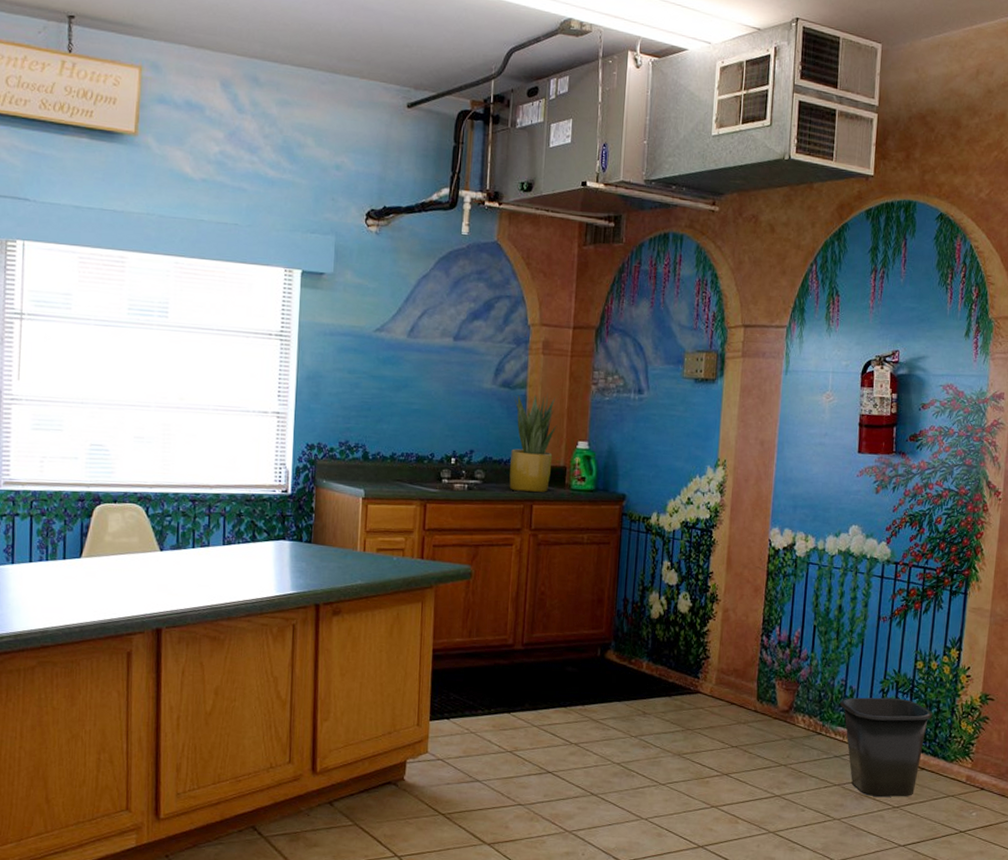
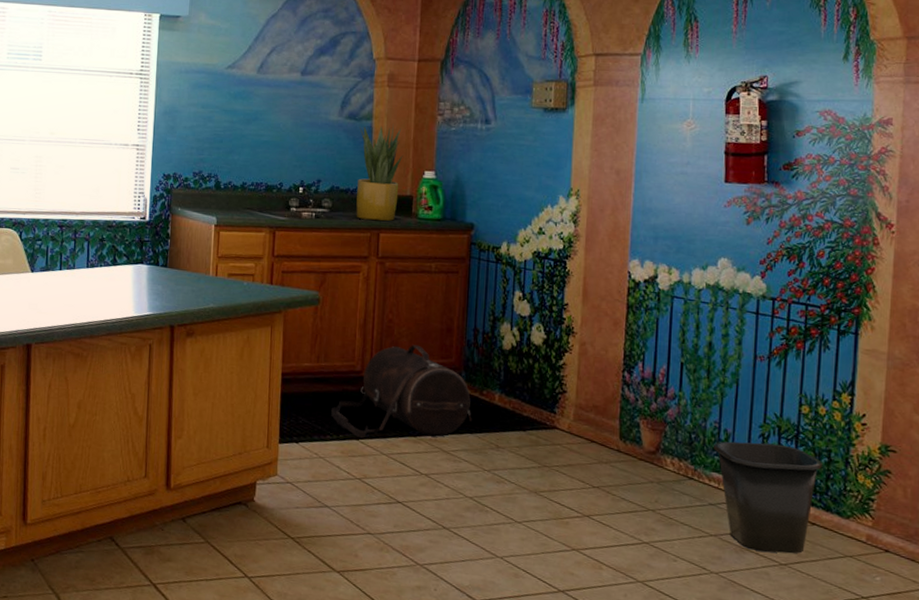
duffel bag: none [483,616,621,712] -> present [331,344,472,439]

